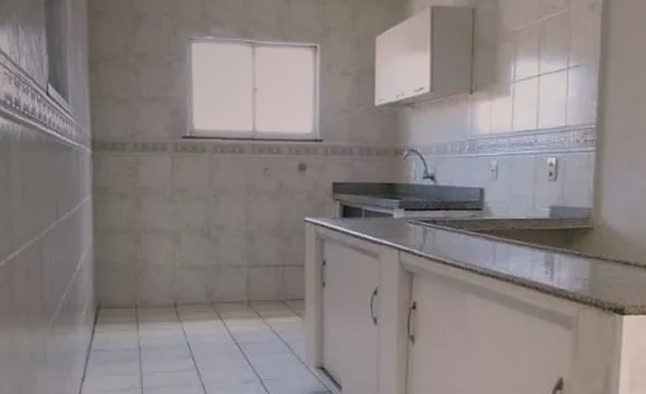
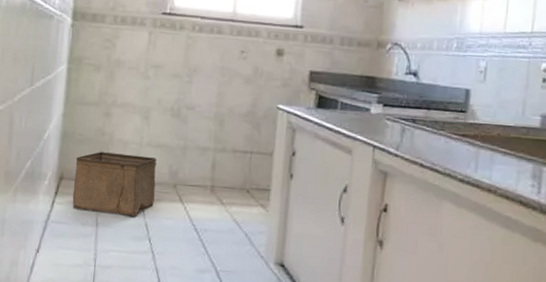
storage bin: none [111,278,194,337] -> present [72,152,157,217]

